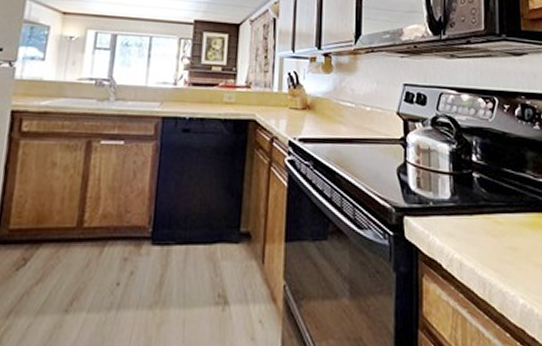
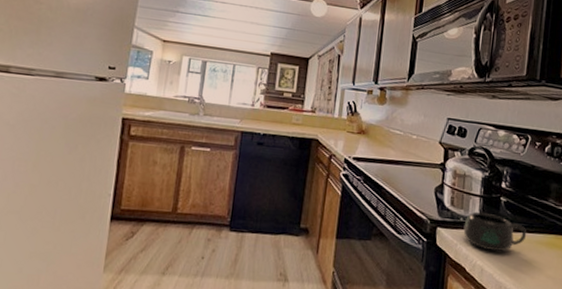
mug: none [434,192,507,240] -> present [463,211,527,252]

